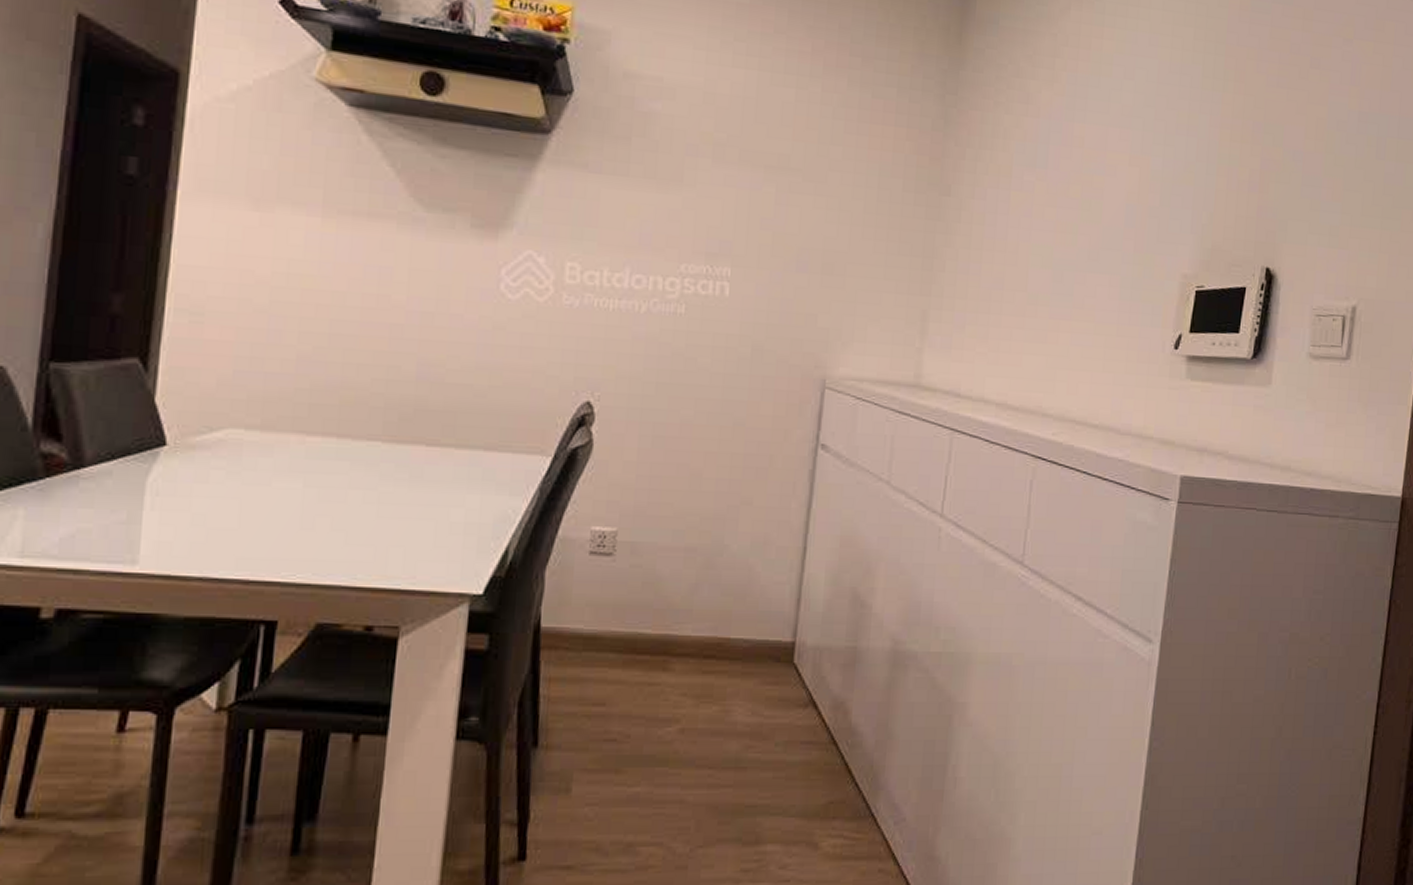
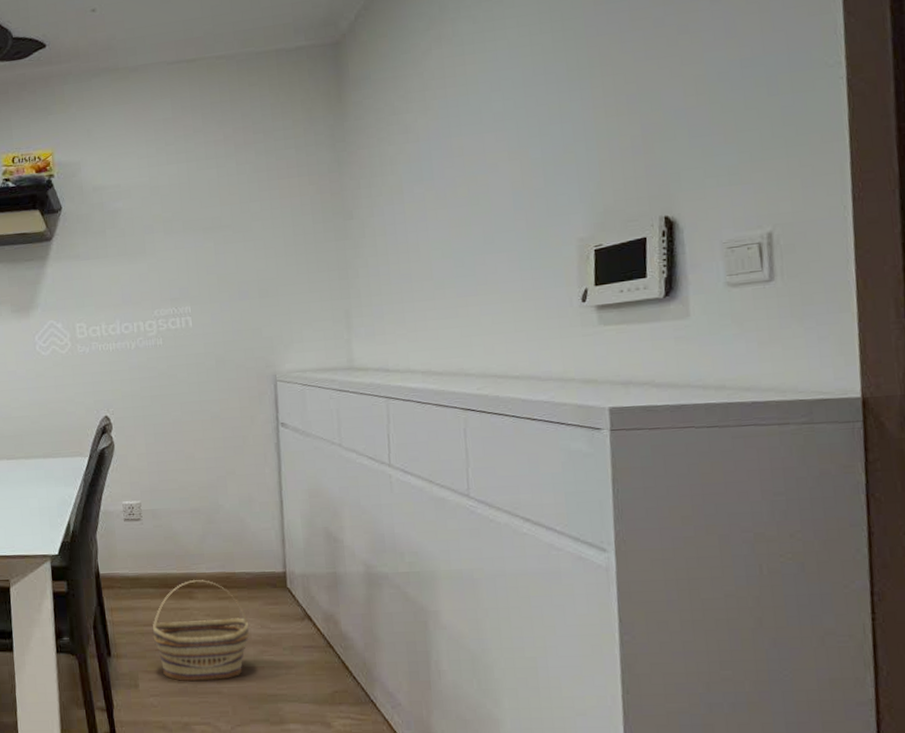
basket: none [603,644,736,786] -> present [152,579,250,682]

